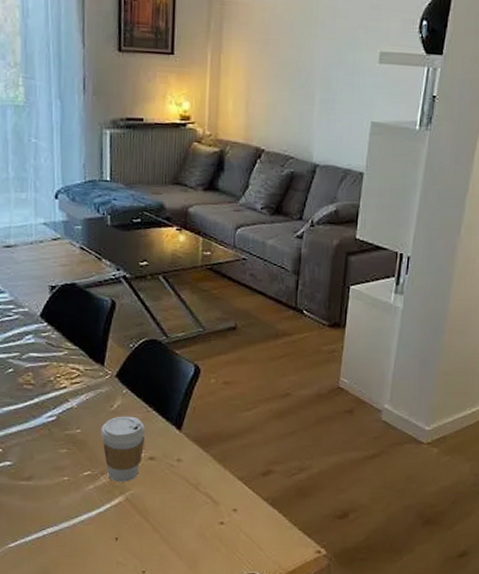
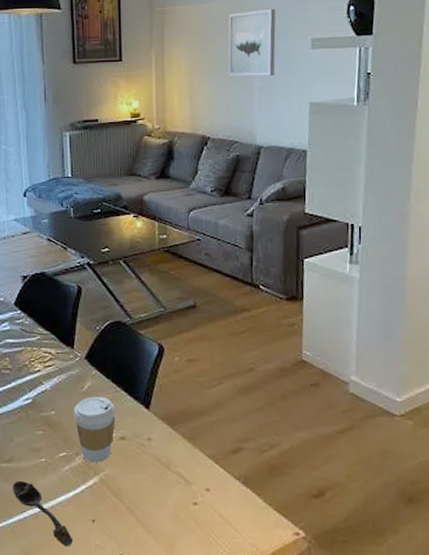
spoon: none [31,498,95,563] -> present [12,480,73,546]
wall art: none [289,13,345,88] -> present [228,8,276,77]

